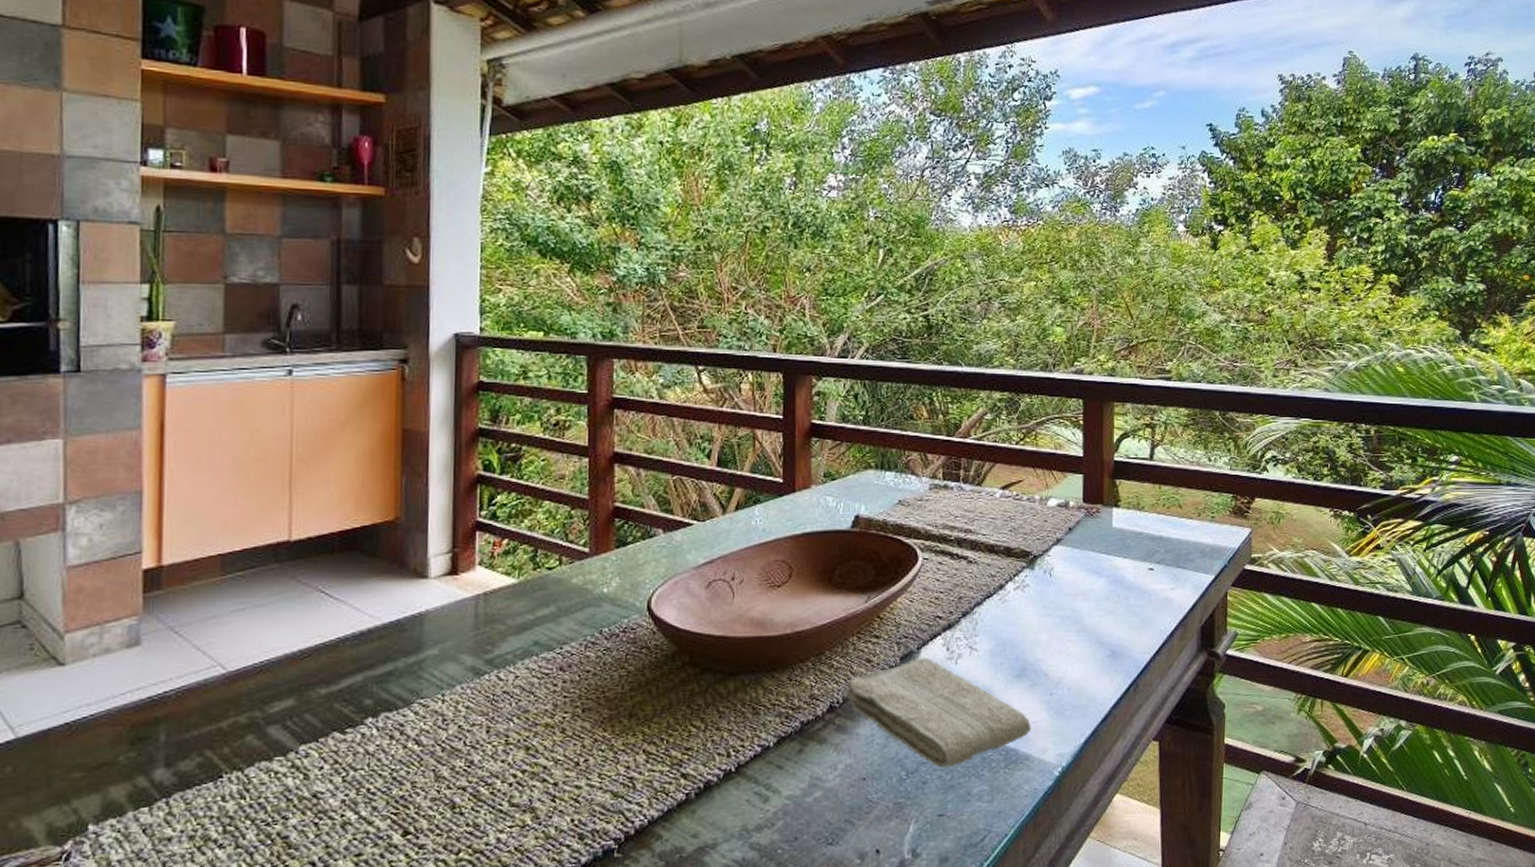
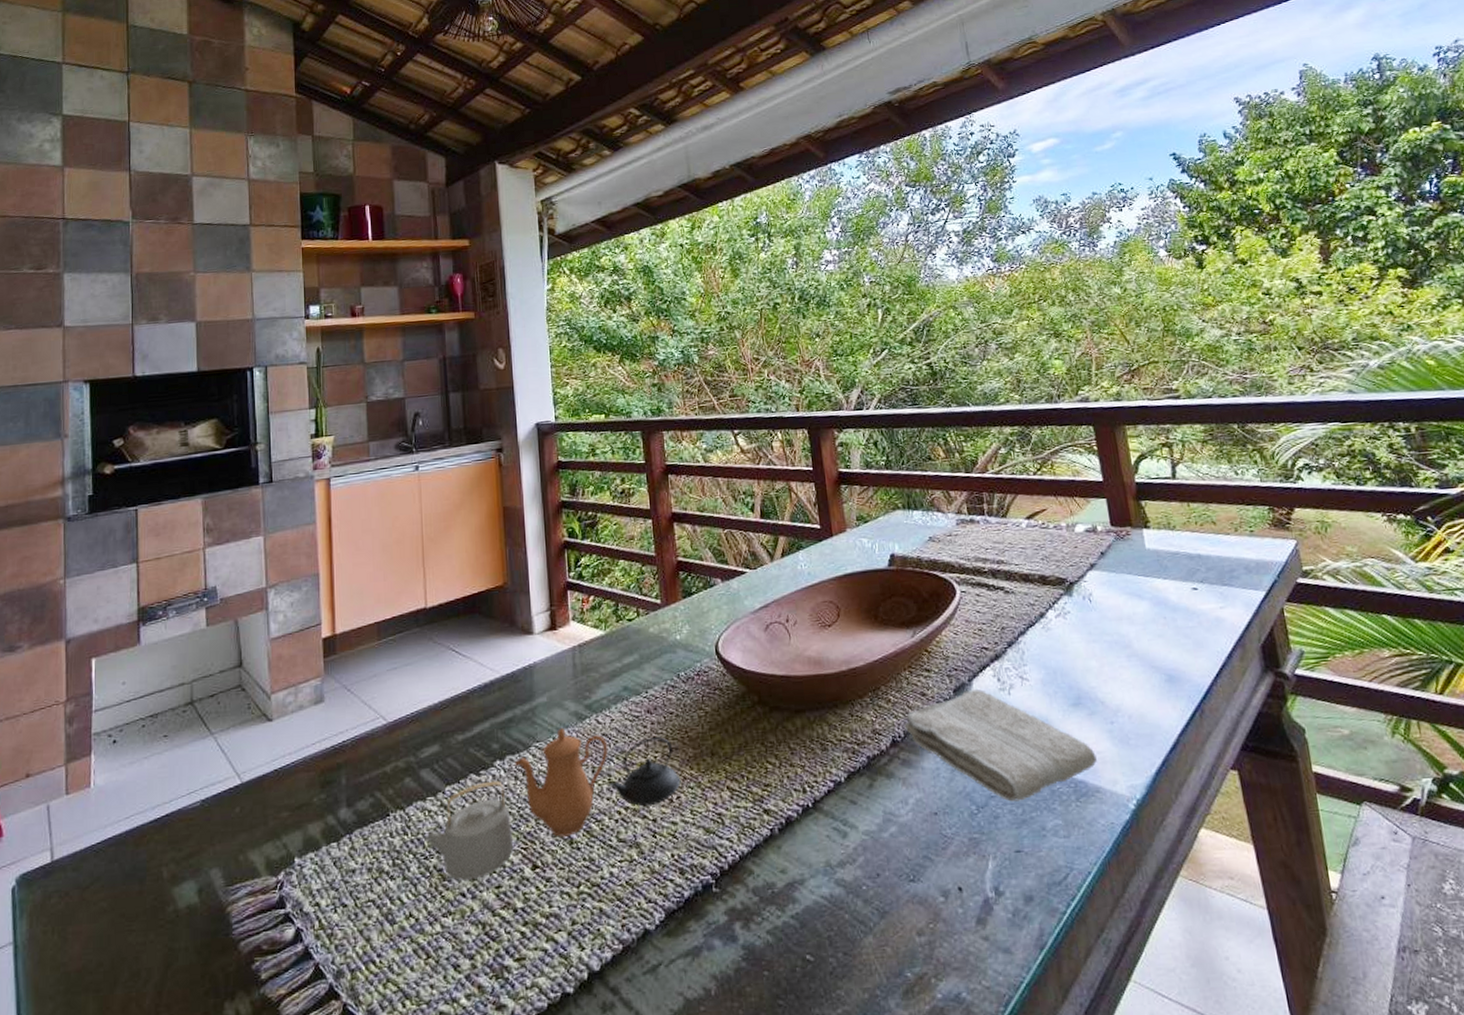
teapot: none [269,683,591,849] -> present [426,728,681,881]

